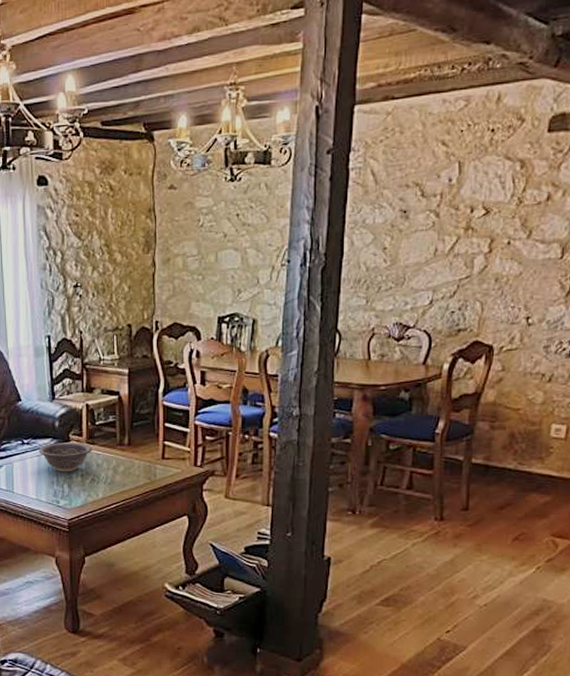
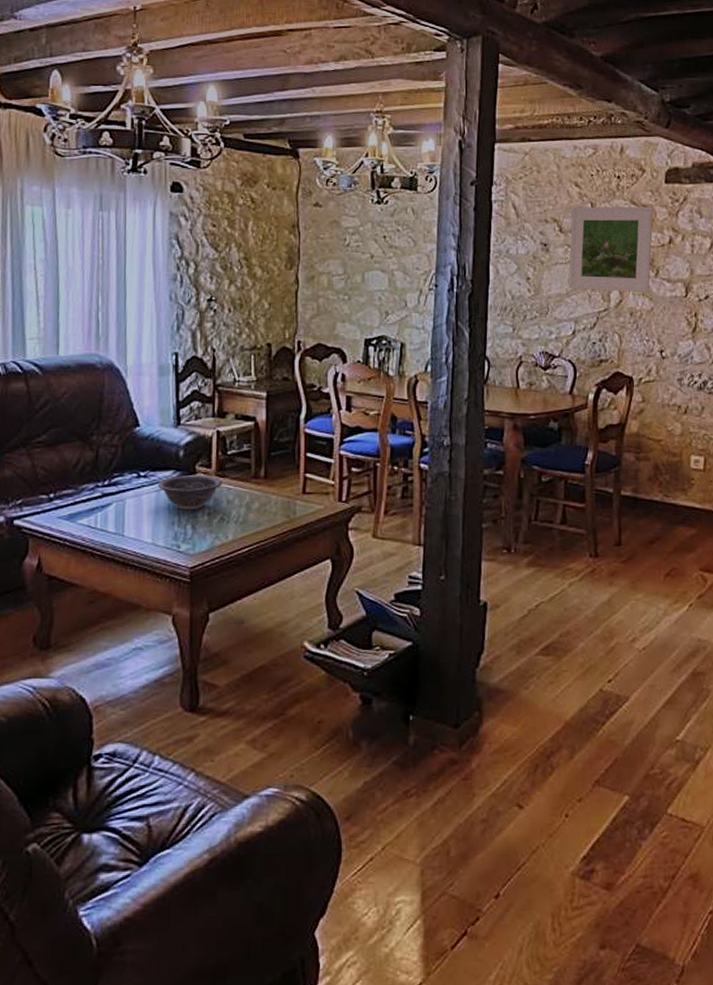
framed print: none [427,161,530,257] -> present [568,206,653,293]

